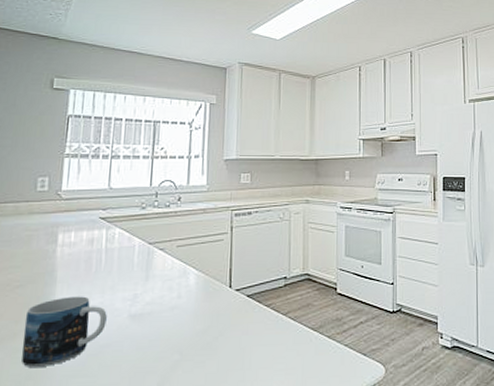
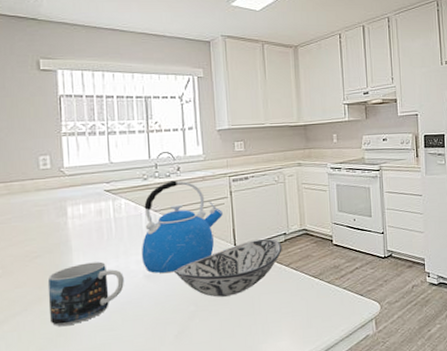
kettle: none [128,211,221,313] -> present [141,180,223,273]
decorative bowl: none [162,281,281,346] -> present [175,238,282,297]

